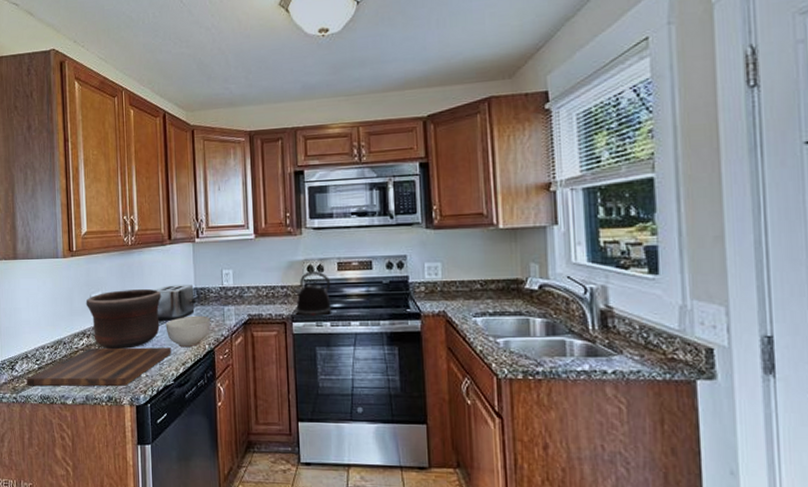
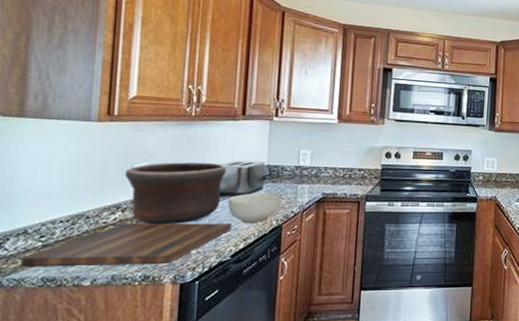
kettle: present [294,271,334,317] -> none [370,157,406,198]

